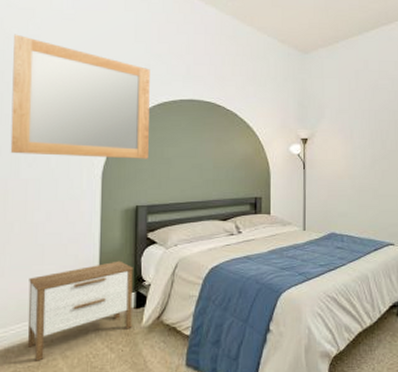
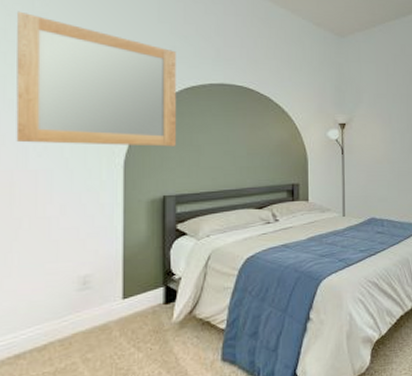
nightstand: present [27,260,133,361] -> none [41,254,161,367]

